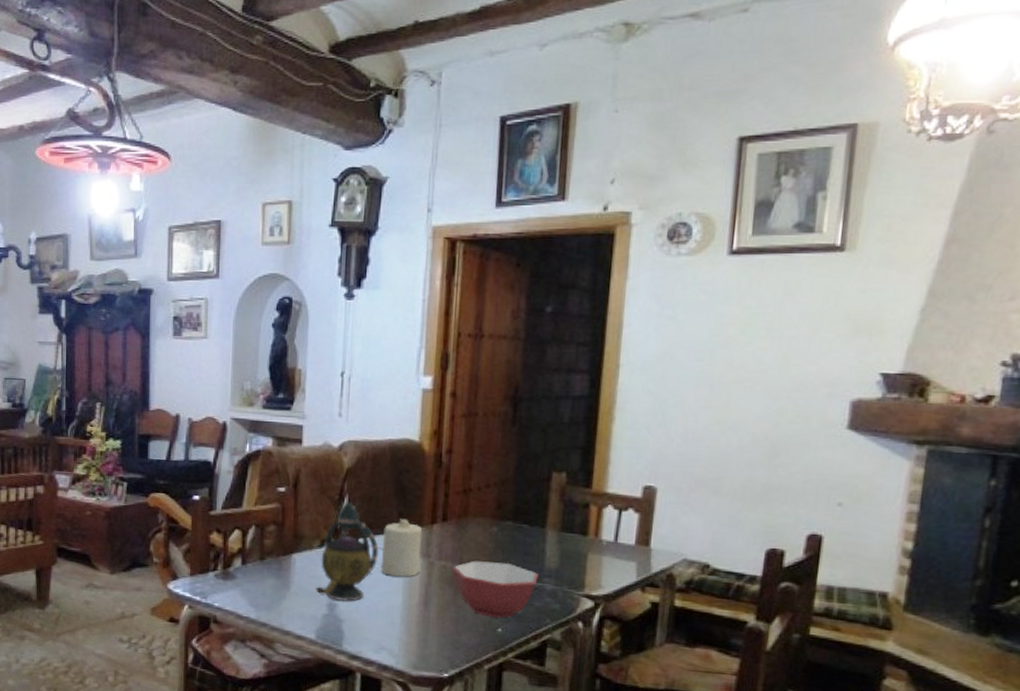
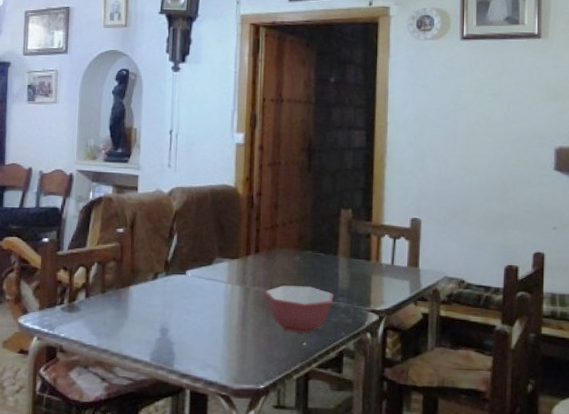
teapot: present [316,501,379,602] -> none [150,239,203,326]
candle: present [380,518,423,577] -> none [205,252,239,302]

